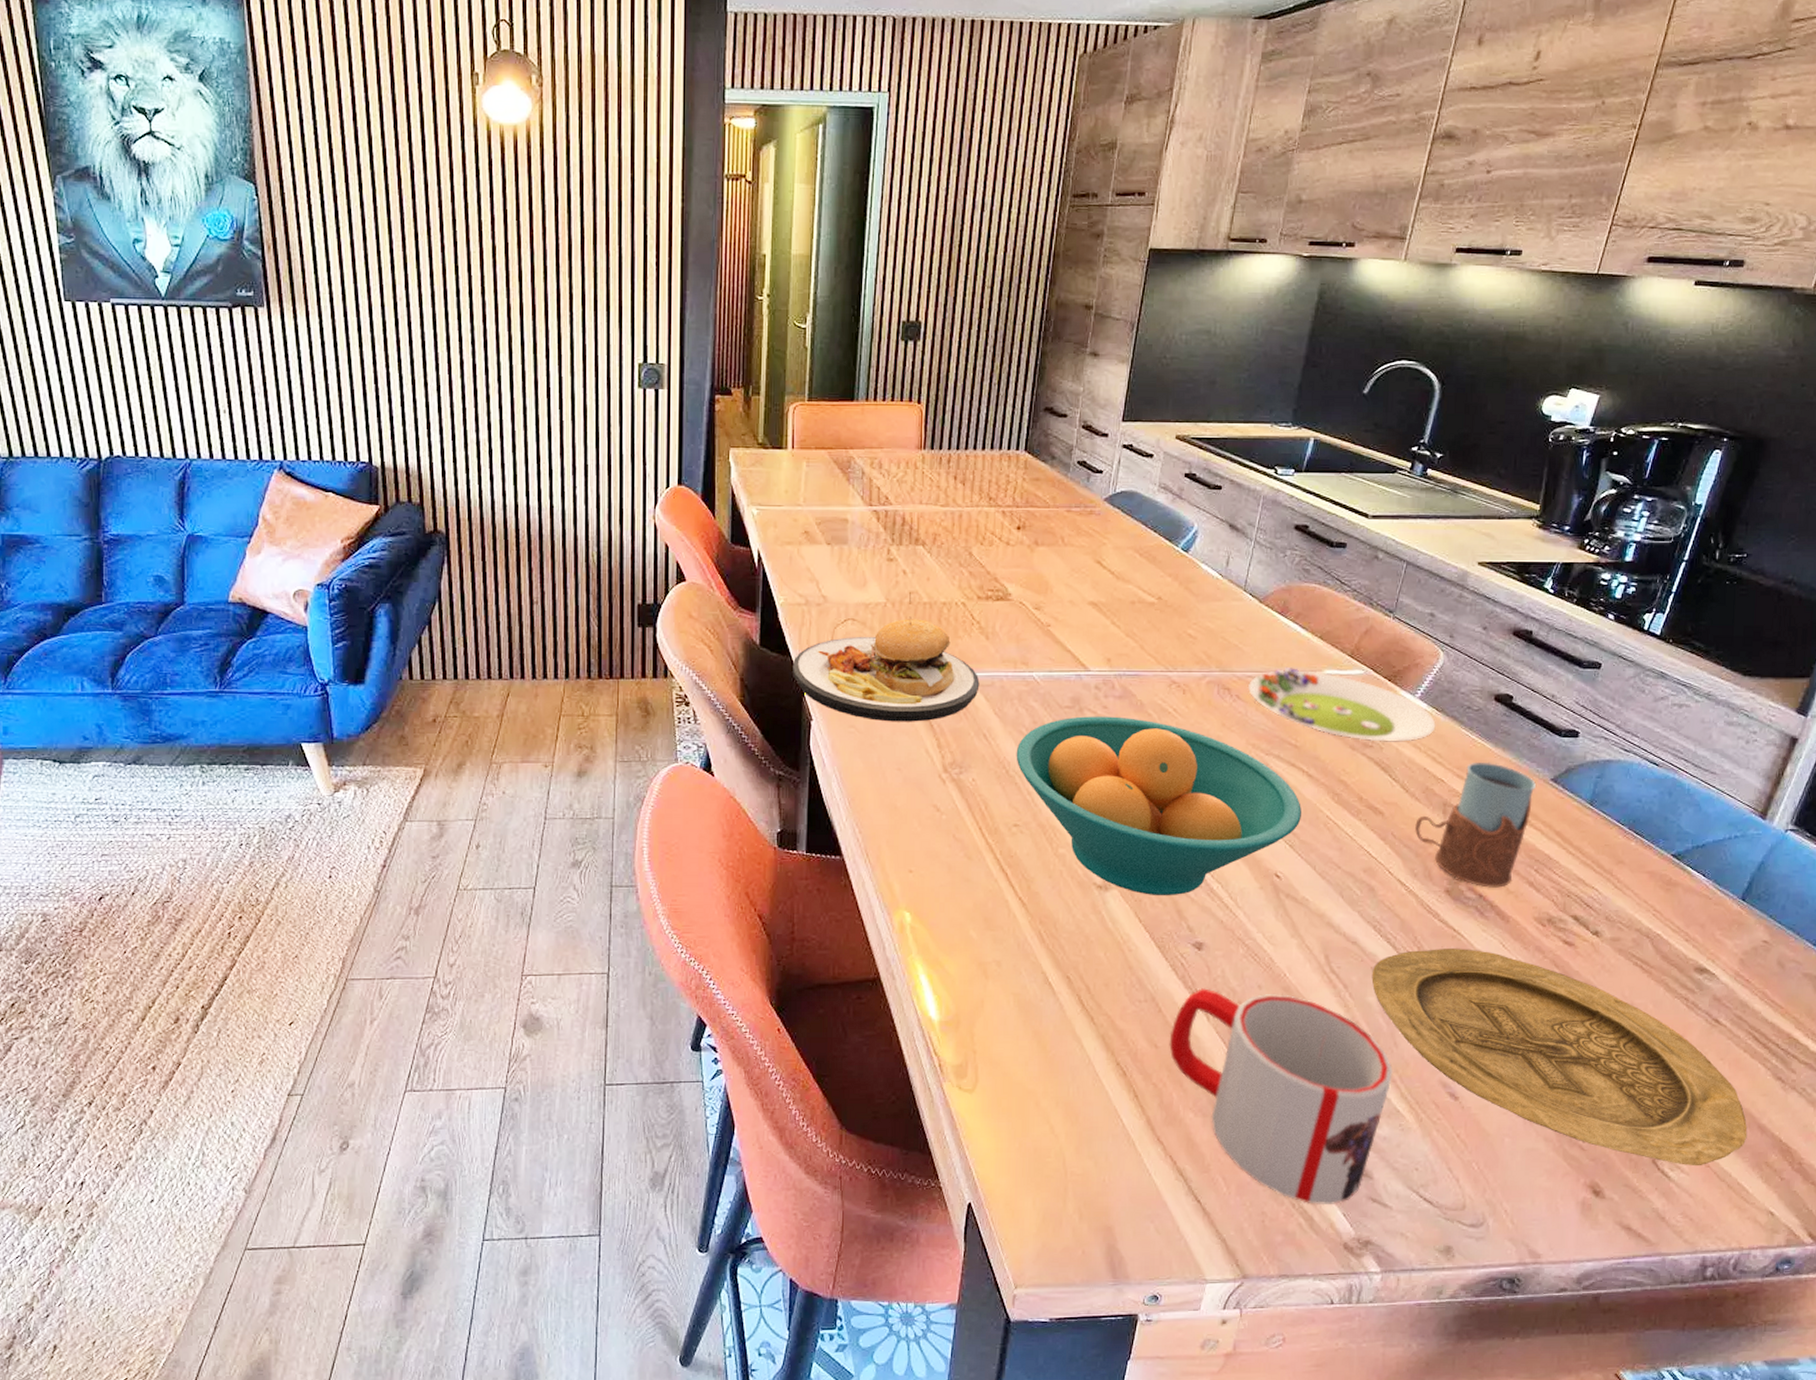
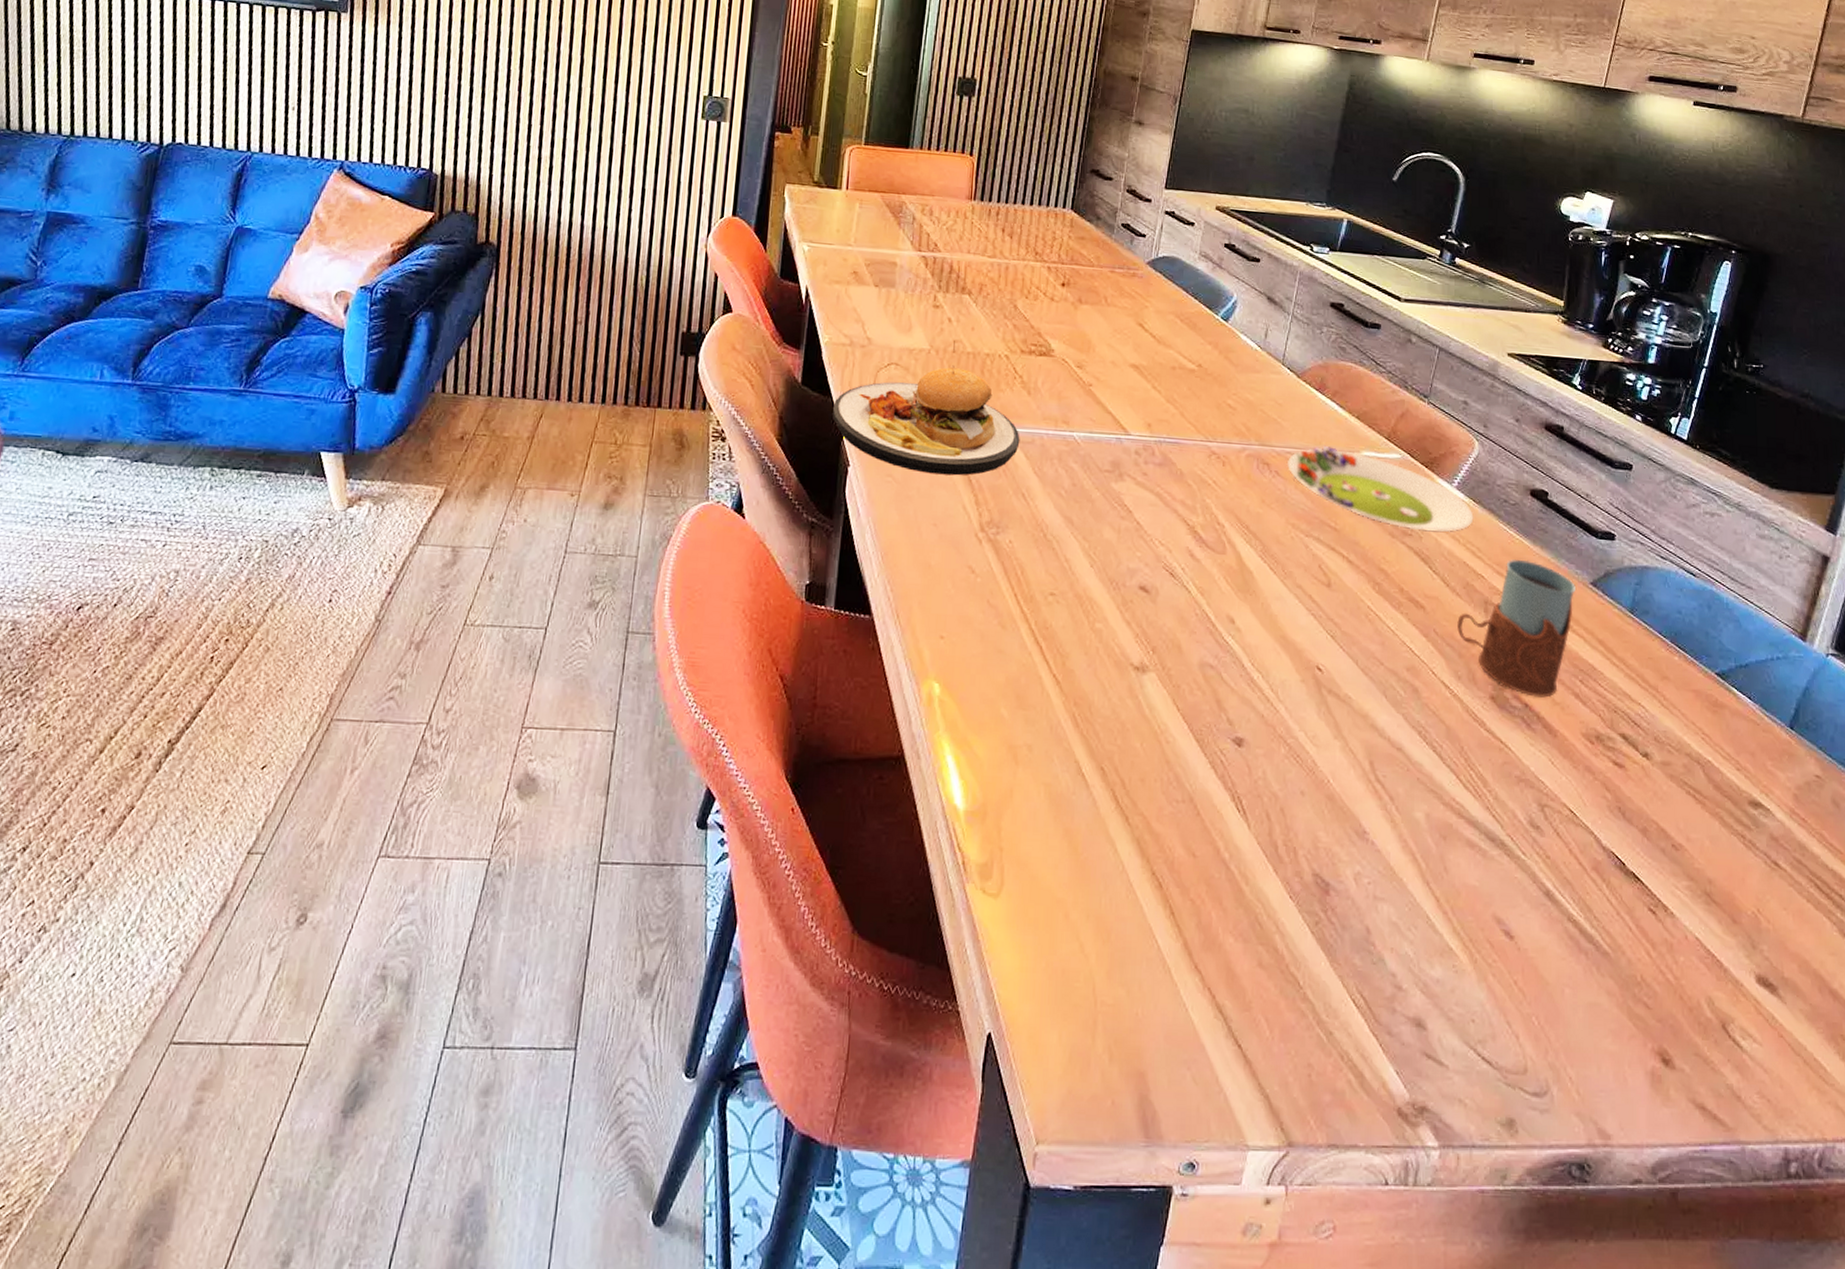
fruit bowl: present [1016,716,1301,896] -> none [1054,481,1342,684]
mug: present [1169,988,1394,1204] -> none [1208,791,1445,1059]
plate: present [1371,949,1748,1166] -> none [1418,762,1819,1036]

